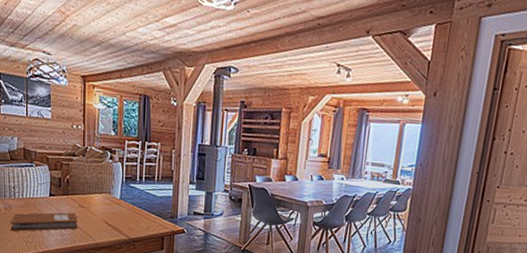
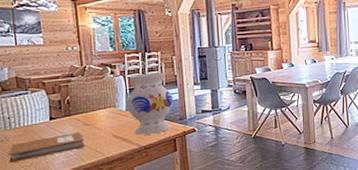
vase: none [121,163,167,228] -> present [126,72,174,135]

